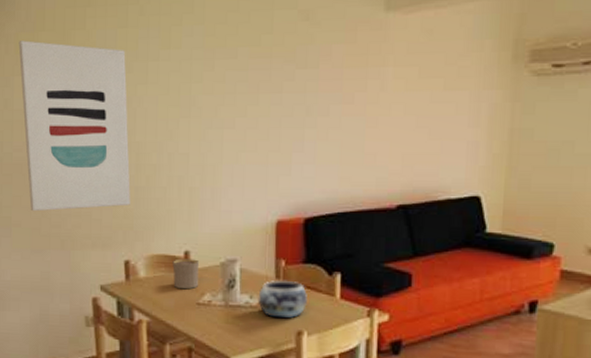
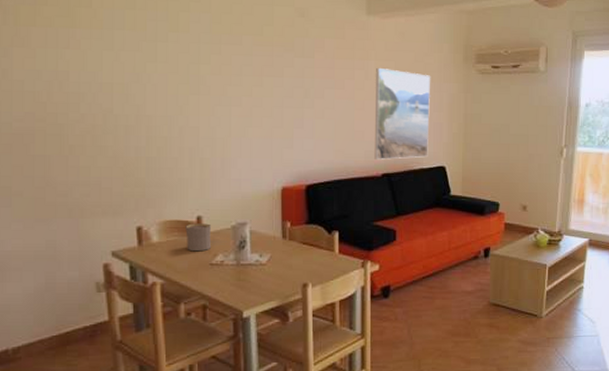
wall art: present [18,40,131,212] -> none [18,13,142,181]
decorative bowl: present [258,280,307,319] -> none [267,239,311,273]
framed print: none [388,75,466,188] -> present [374,67,431,160]

